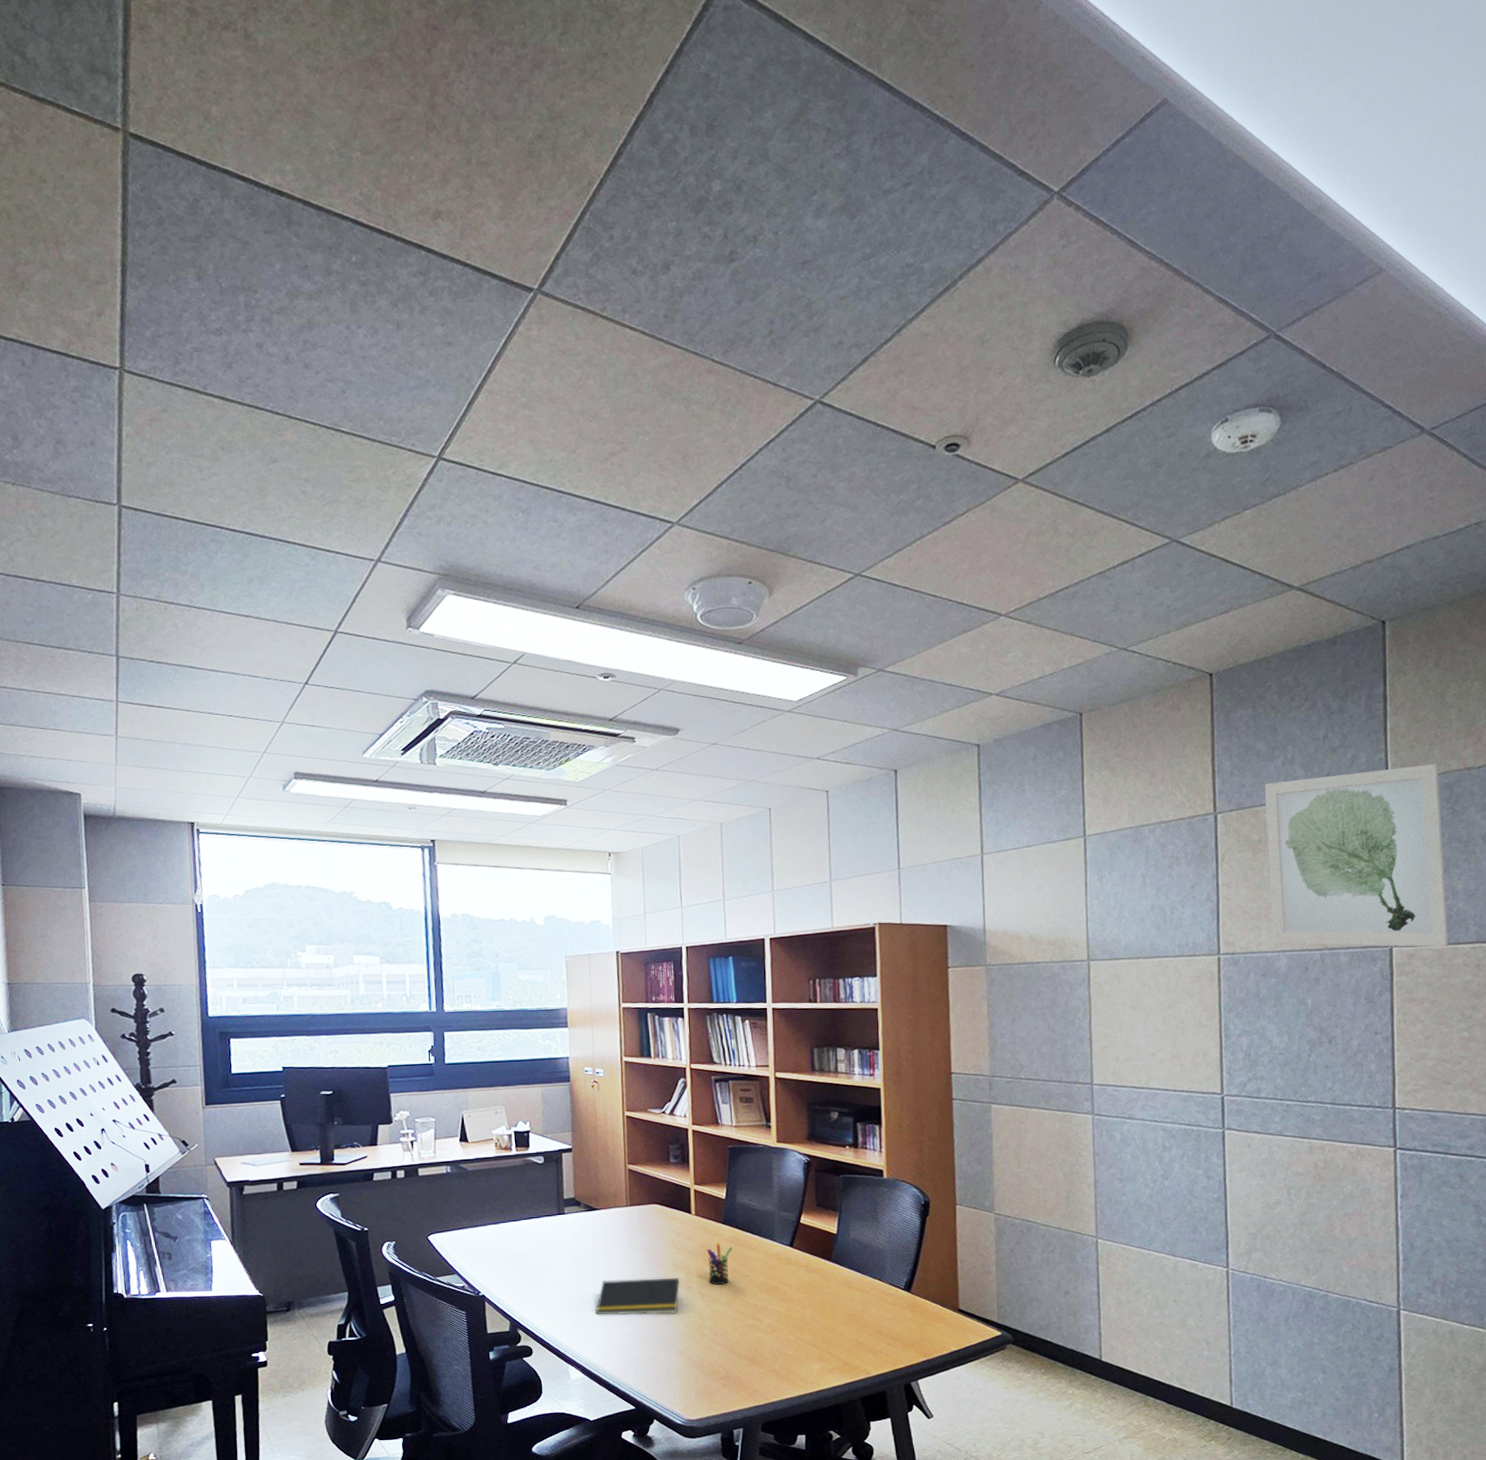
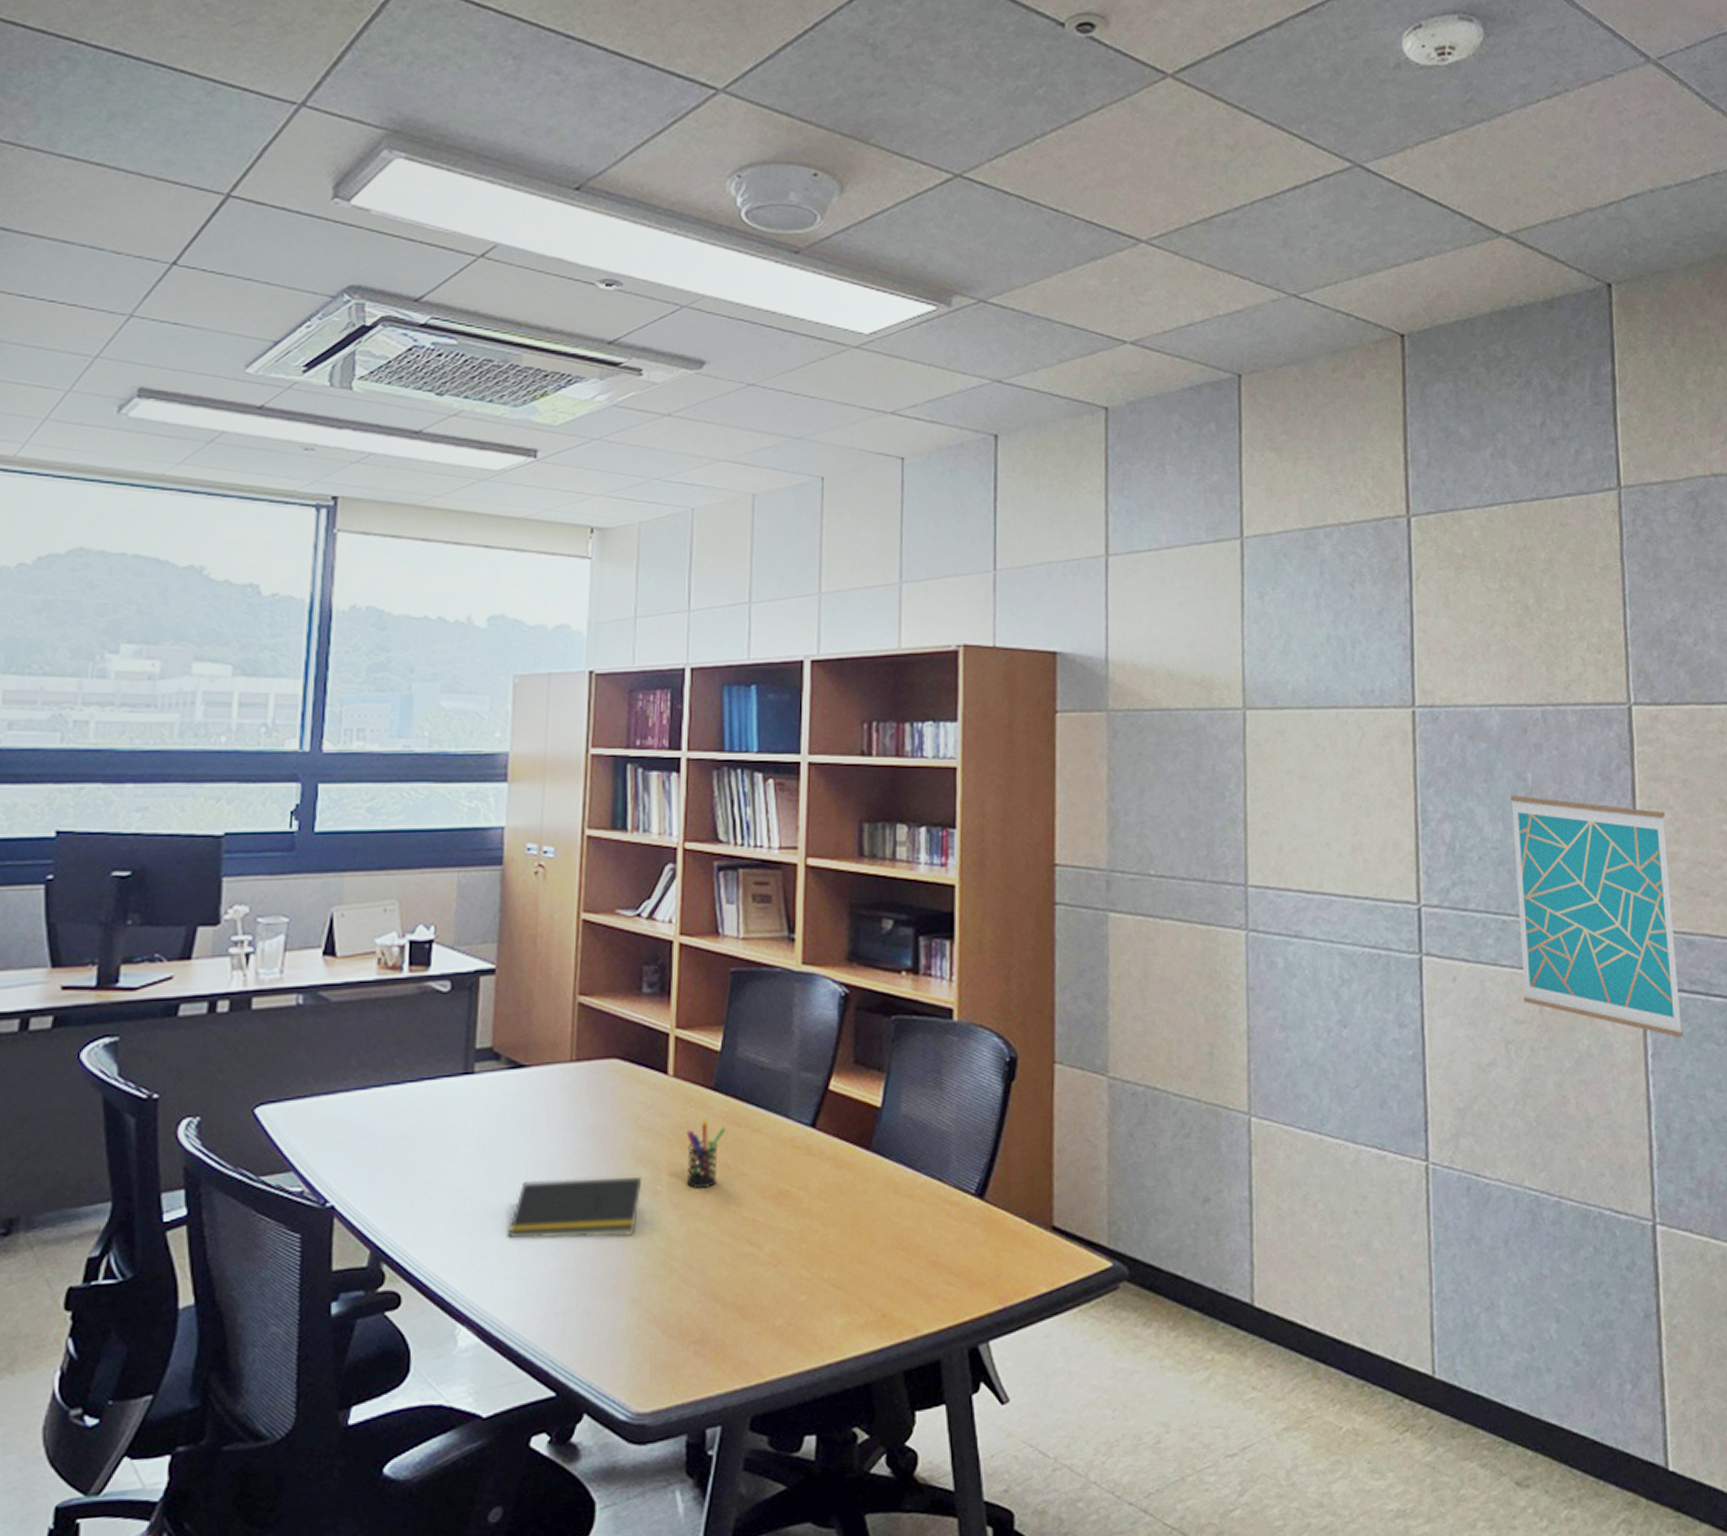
wall art: present [1264,764,1449,948] -> none [1469,467,1701,708]
wall art: none [1294,1015,1426,1184] -> present [1510,795,1684,1038]

